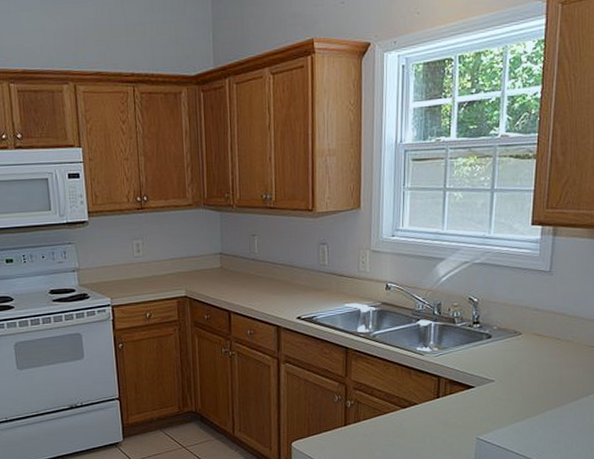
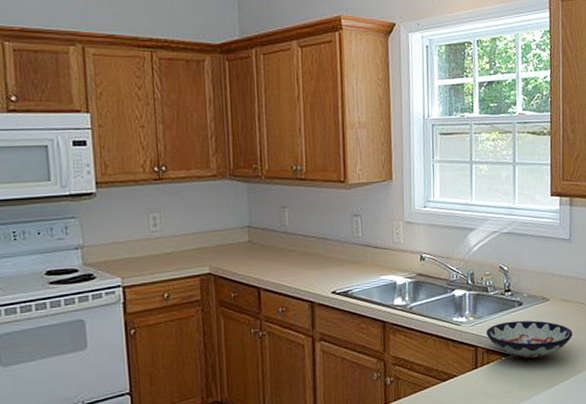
bowl: none [451,353,545,395] -> present [486,320,573,362]

